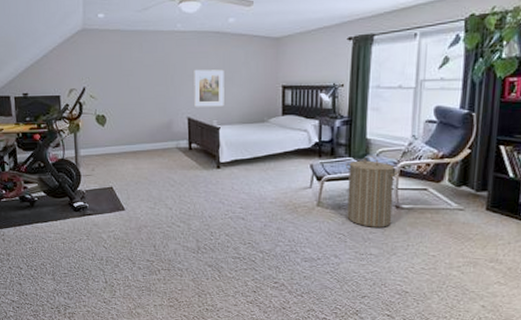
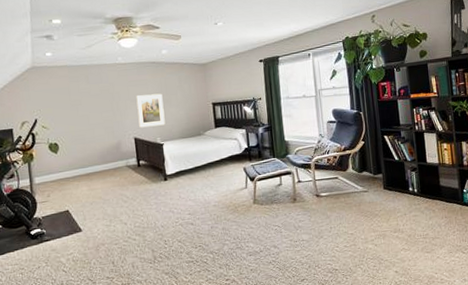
laundry hamper: present [345,155,400,227] -> none [271,154,315,217]

